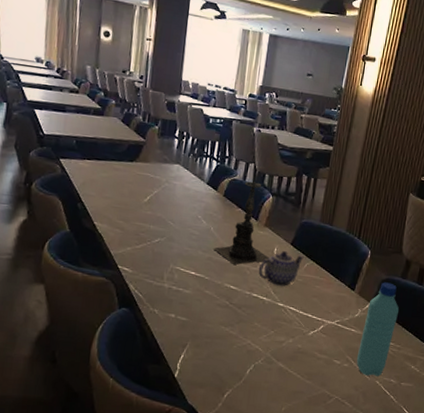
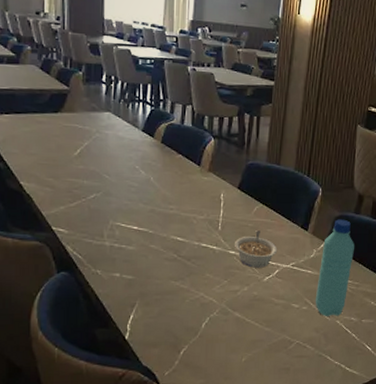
candle holder: present [214,174,269,265] -> none [156,117,216,215]
teapot: present [258,251,304,286] -> none [205,196,253,233]
legume: none [284,286,324,322] -> present [235,231,278,268]

